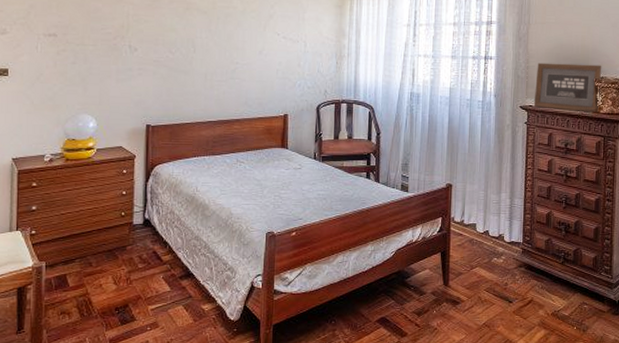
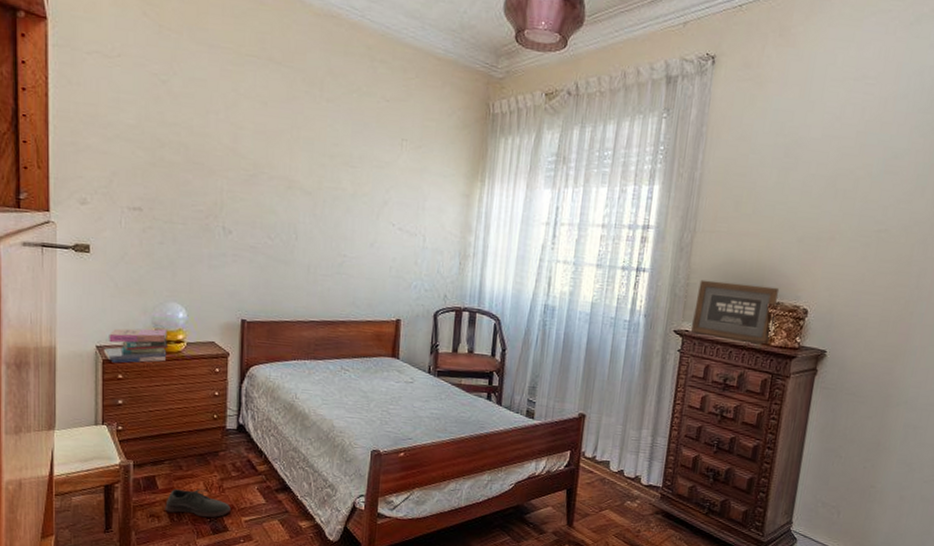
books: none [20,138,80,173] -> present [104,328,169,364]
shoe: none [75,282,138,310] -> present [165,488,231,518]

